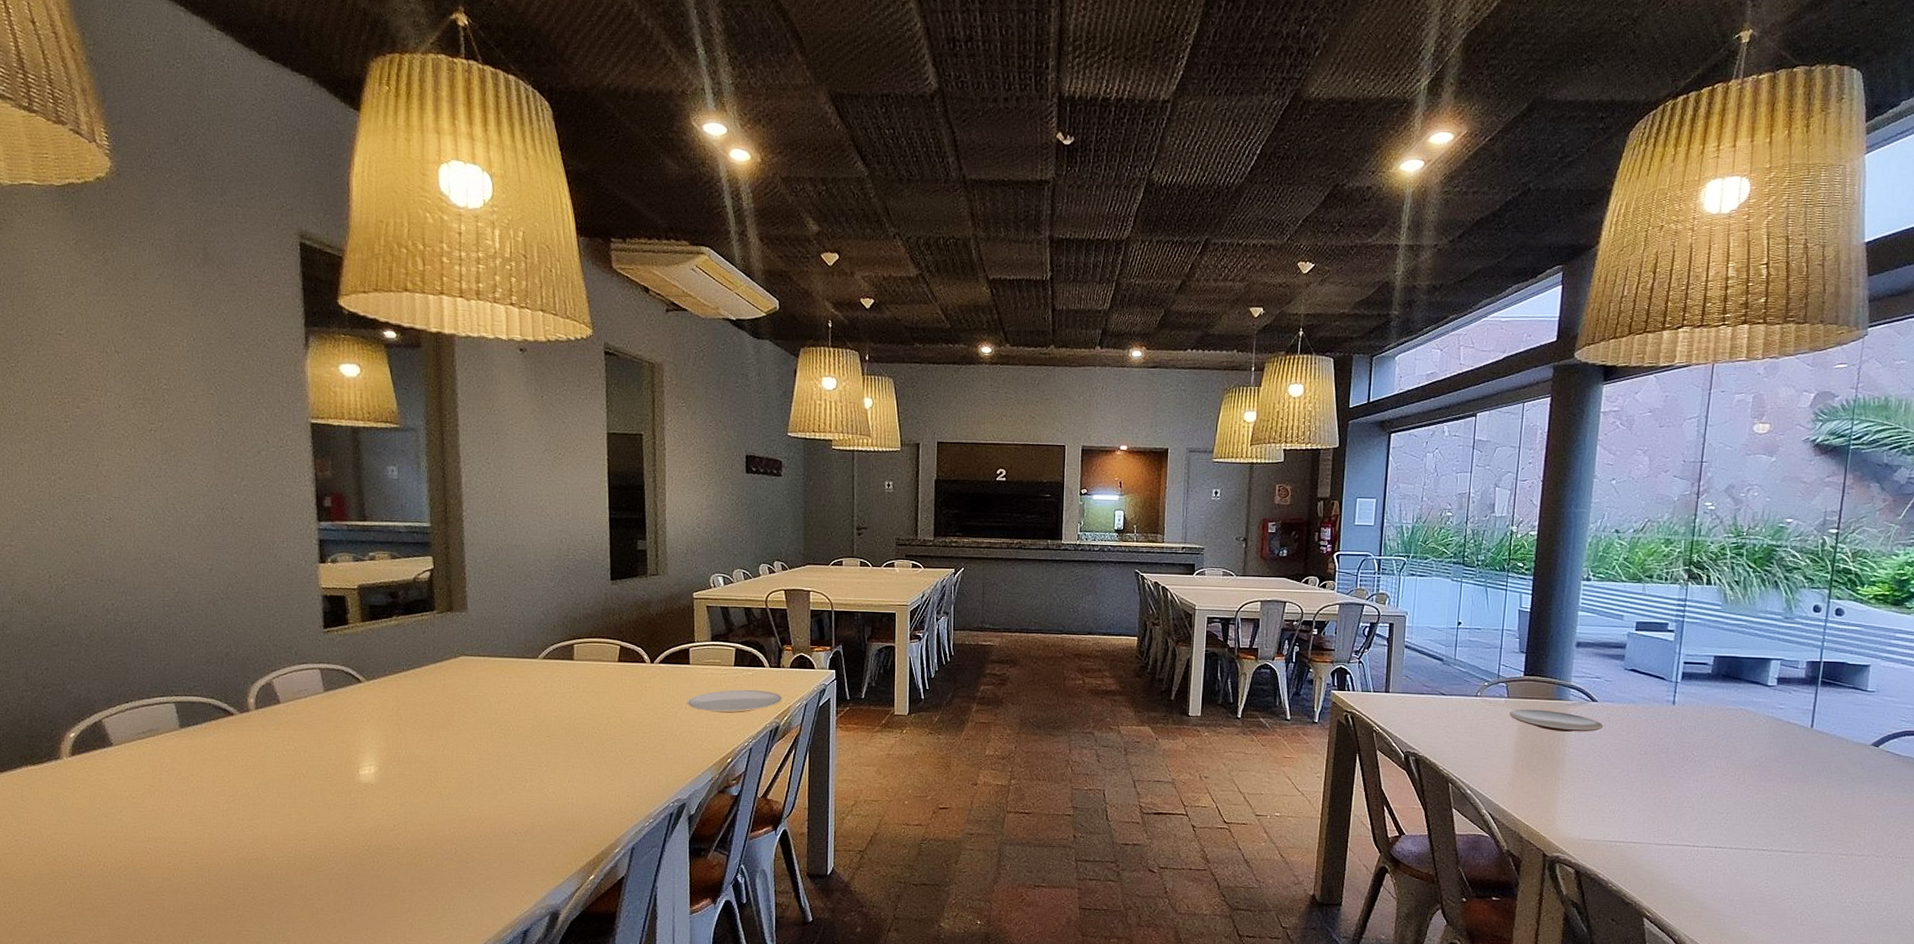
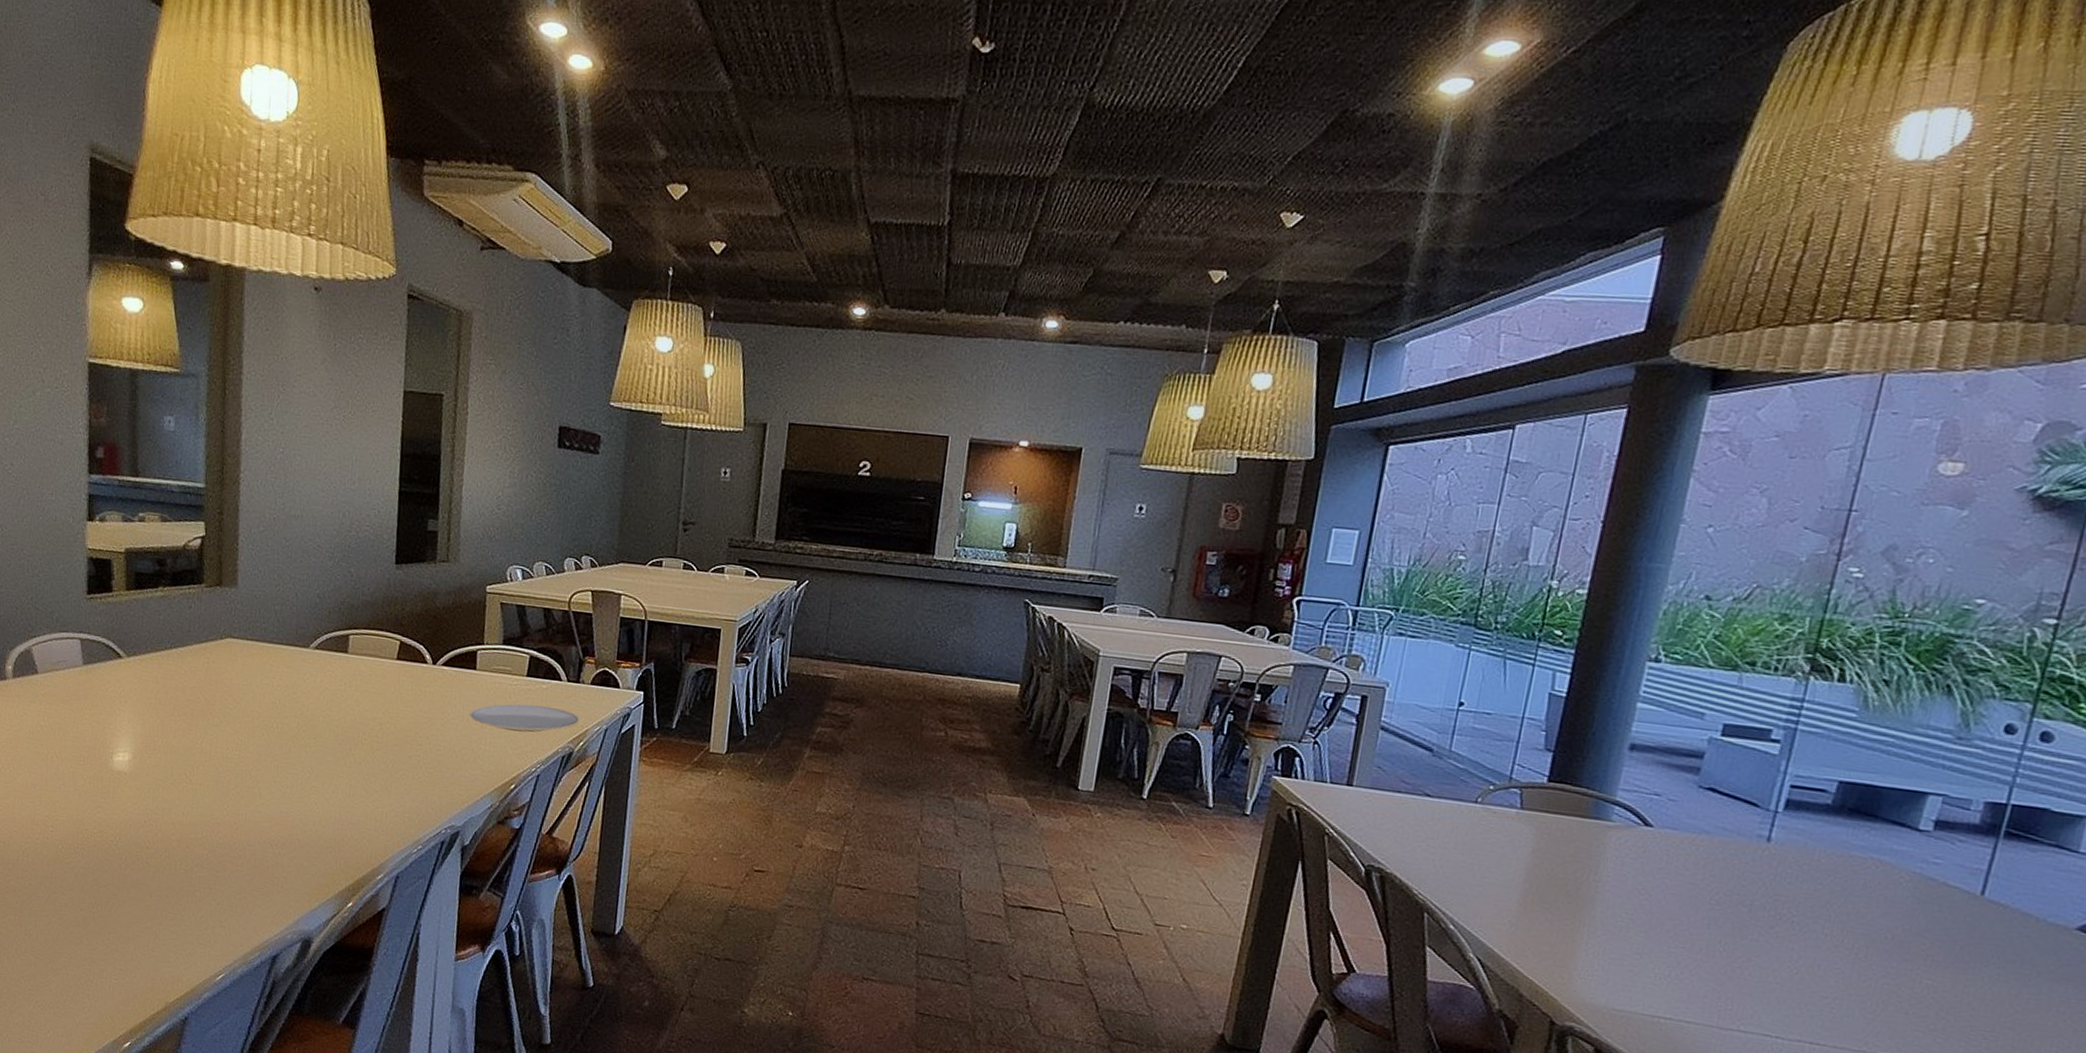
plate: present [1508,709,1604,732] -> none [1519,825,1659,867]

